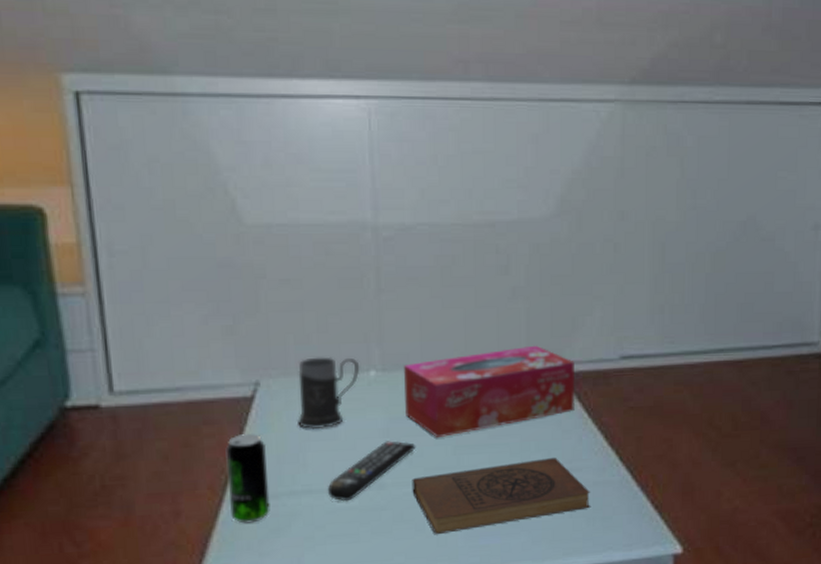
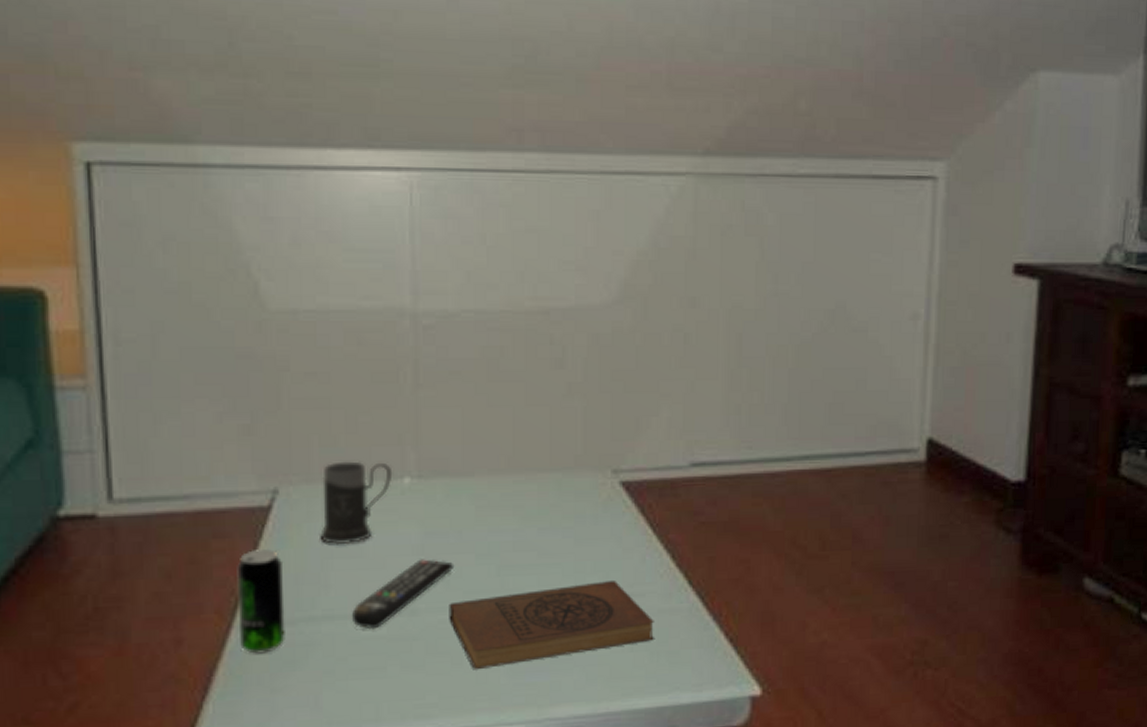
tissue box: present [404,345,576,438] -> none [443,449,639,557]

